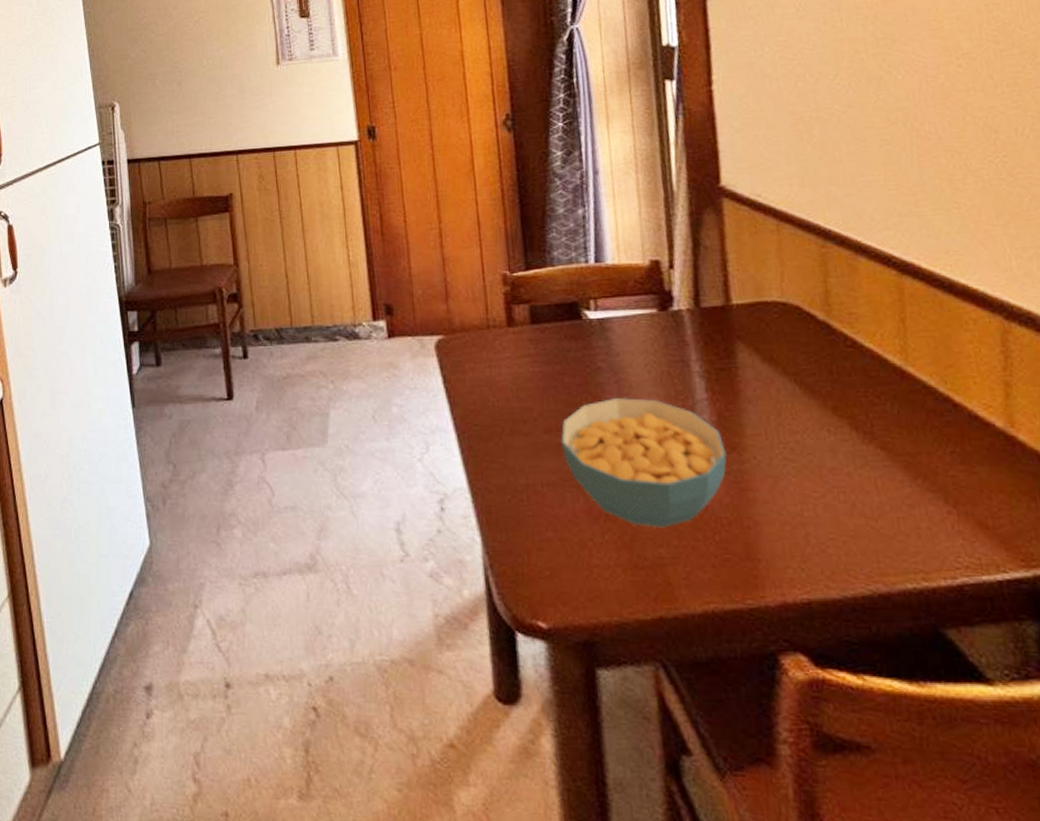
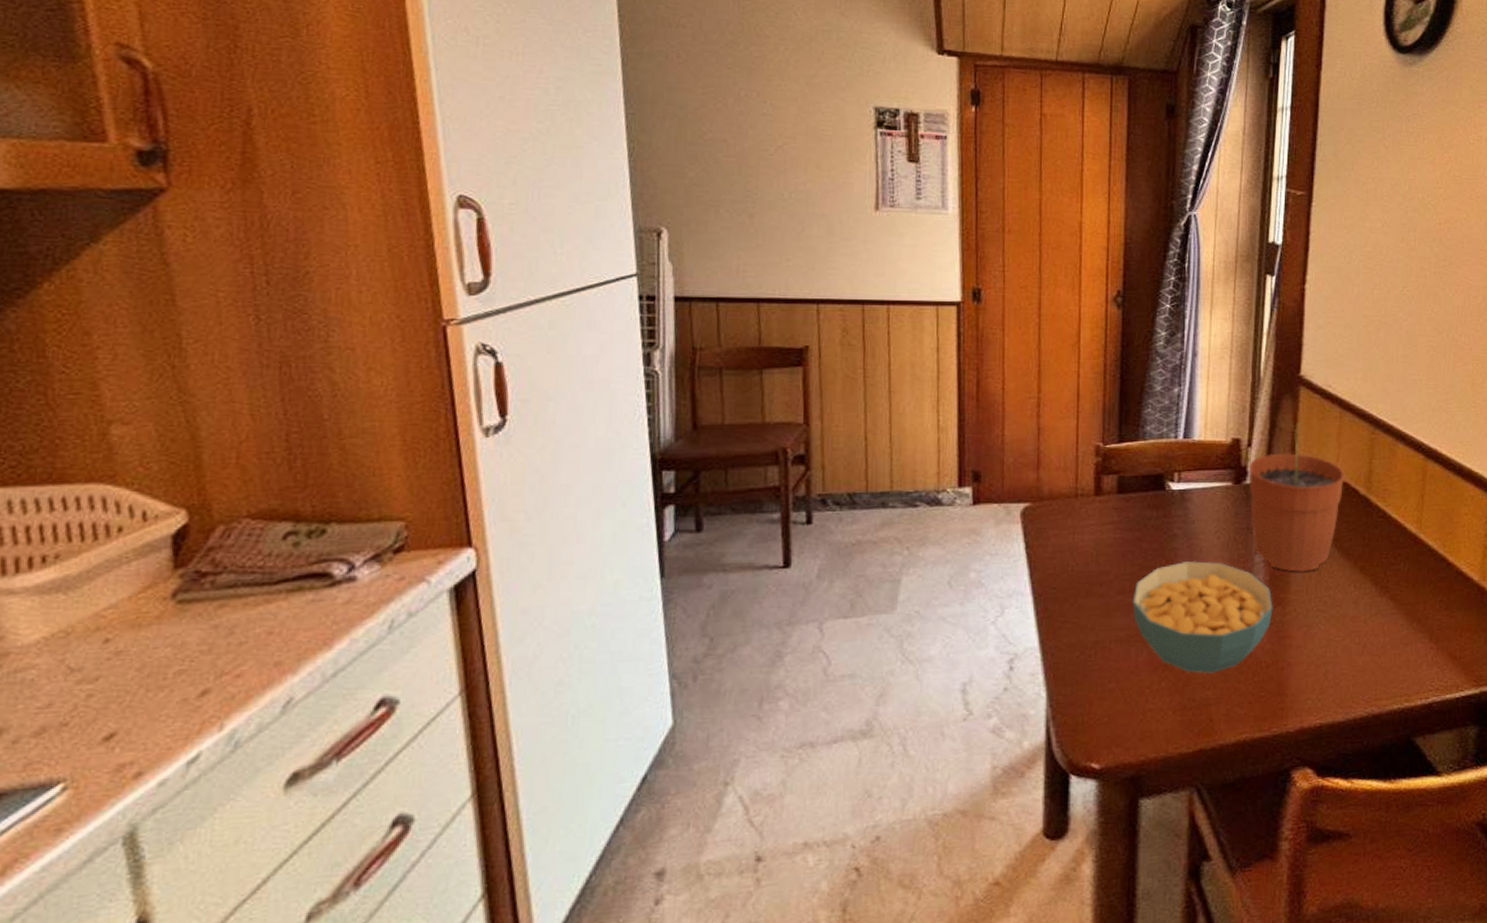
plant pot: none [673,236,795,413] -> present [1248,420,1346,573]

